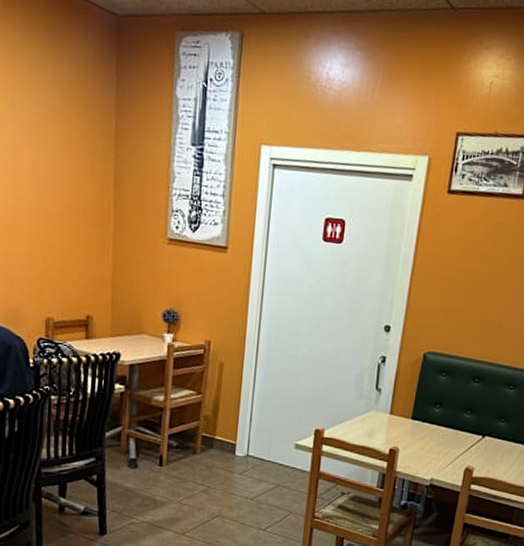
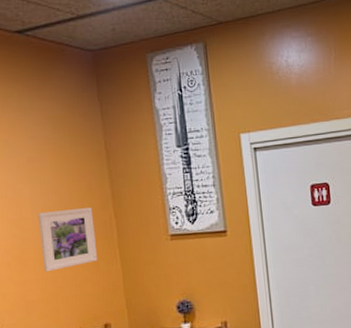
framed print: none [33,184,92,250] -> present [38,207,98,272]

